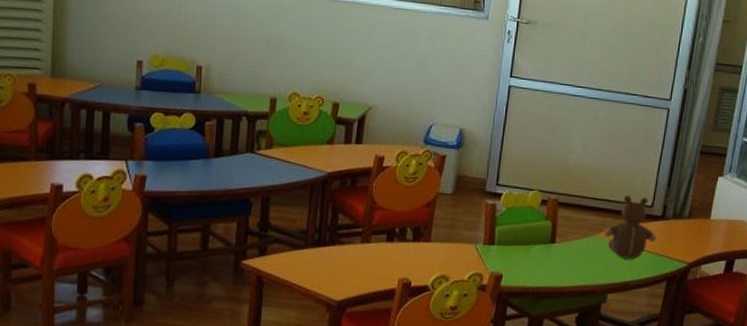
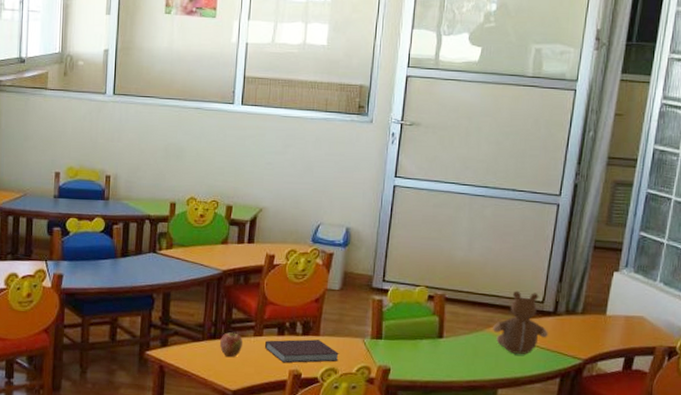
apple: none [323,238,350,266] -> present [219,331,244,358]
notebook: none [372,246,450,271] -> present [264,339,339,363]

